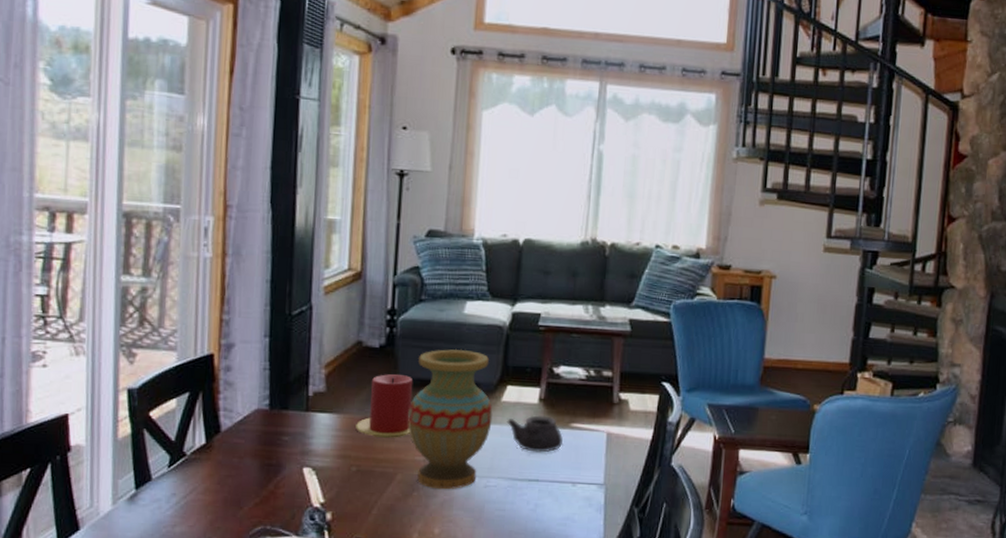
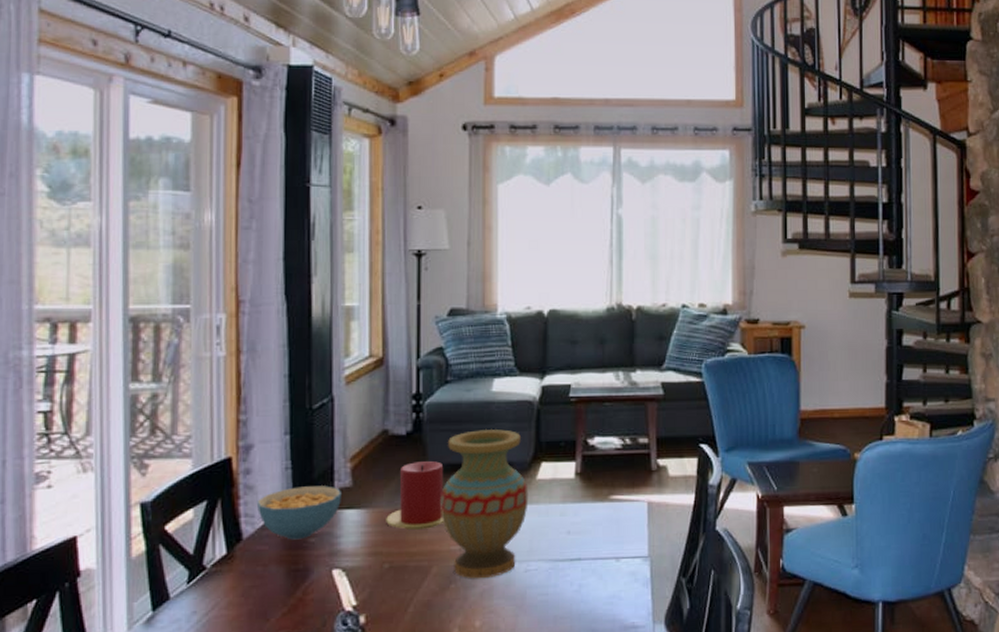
cereal bowl: none [235,387,316,437] -> present [256,486,343,540]
teapot: present [507,415,564,453] -> none [543,490,604,530]

